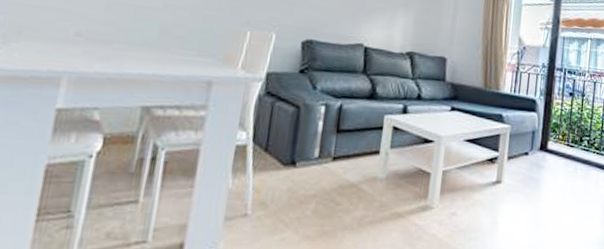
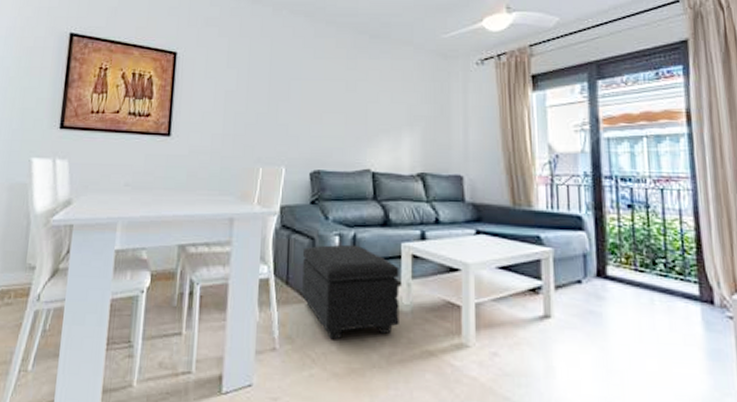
footstool: none [281,114,380,205] -> present [302,244,400,340]

